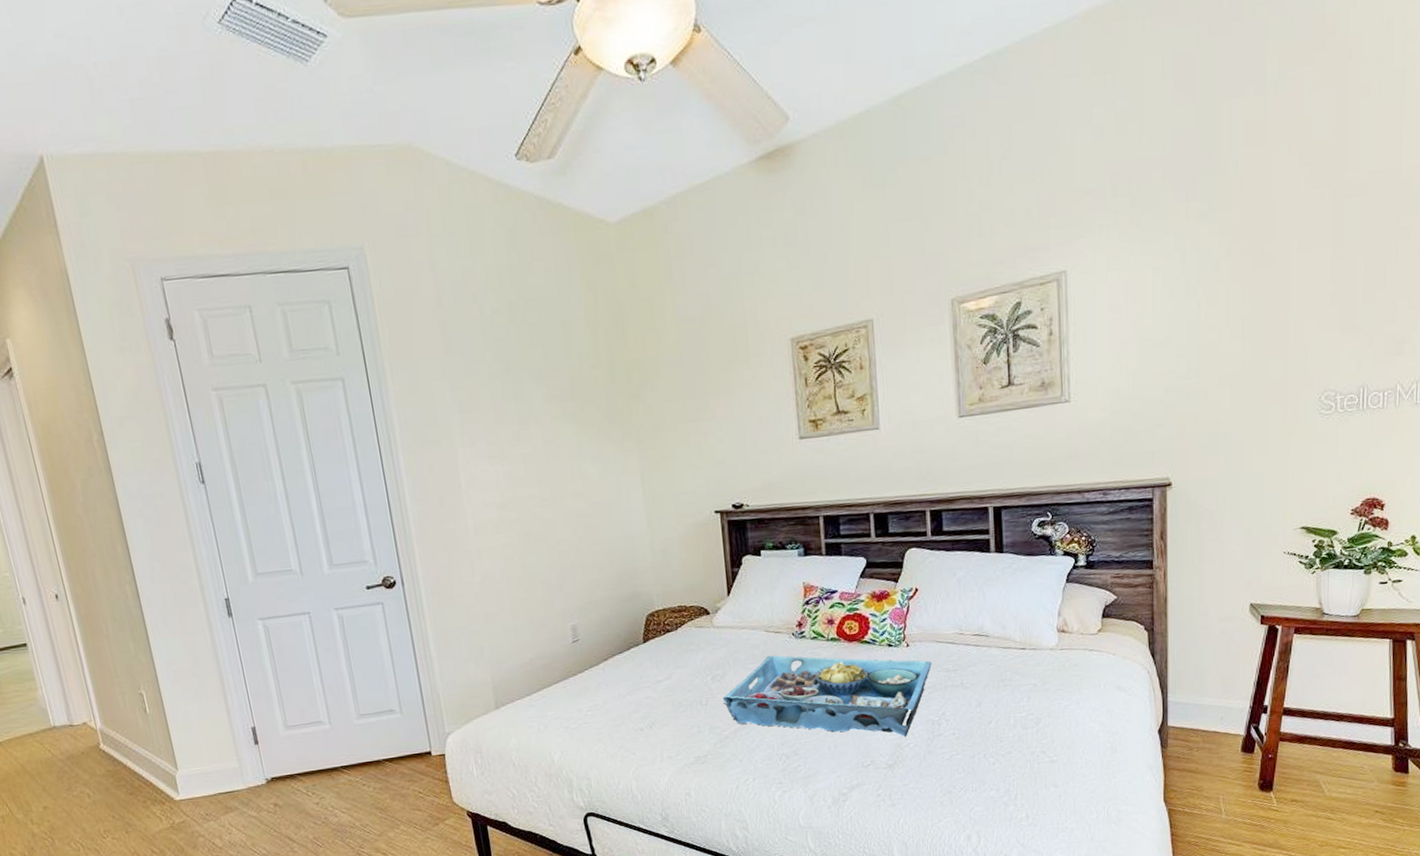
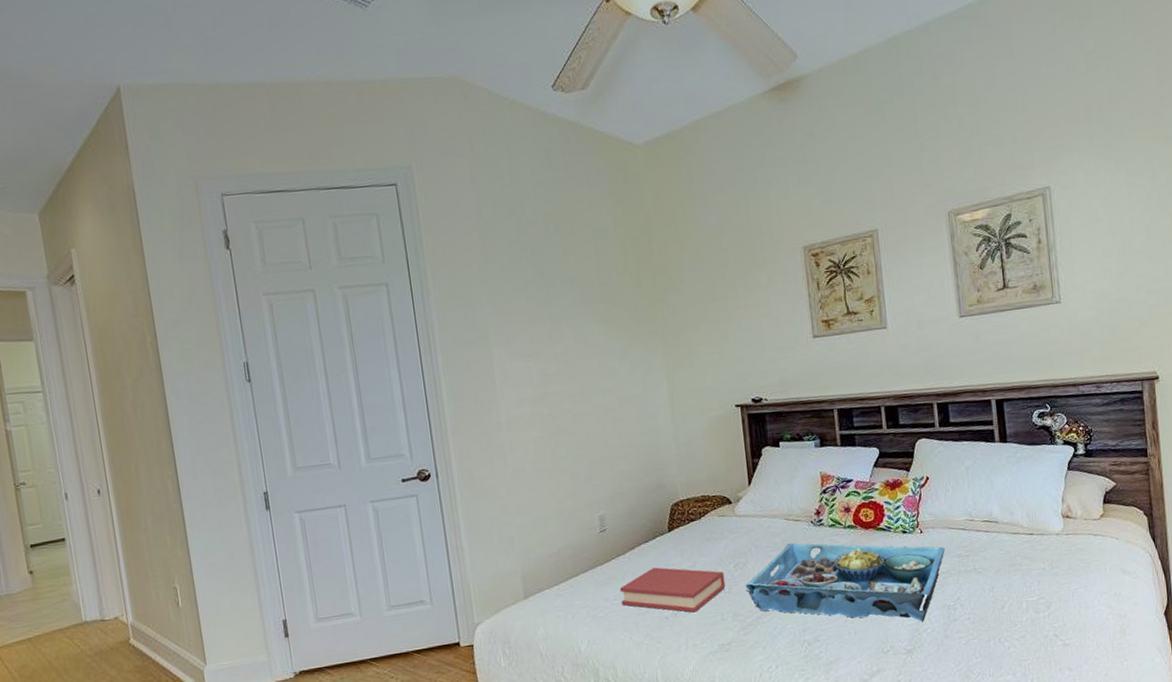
hardback book: none [593,678,702,725] -> present [619,567,726,613]

